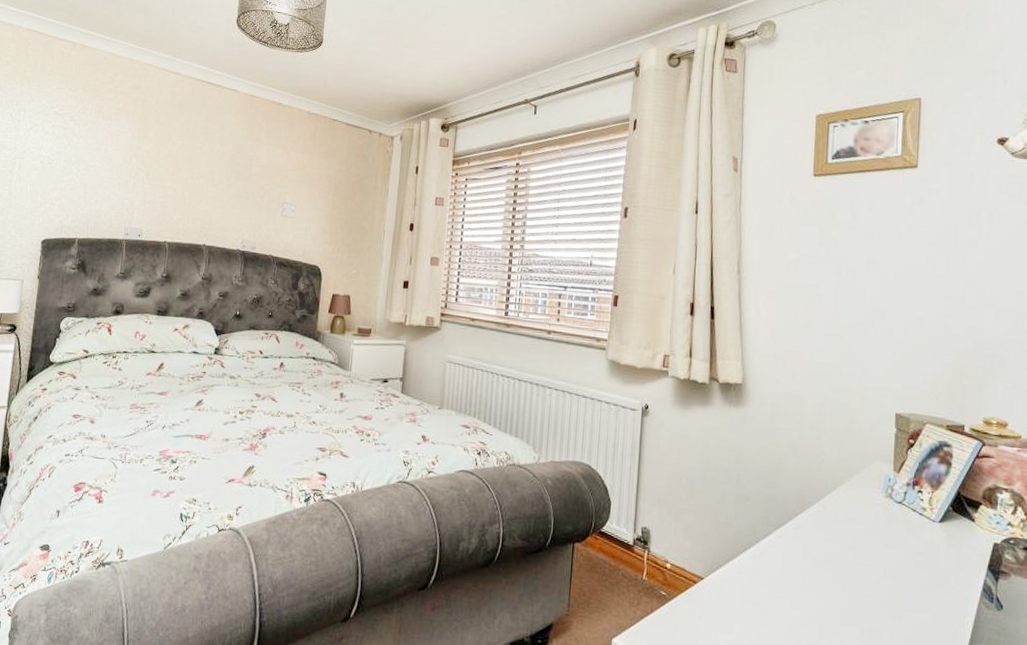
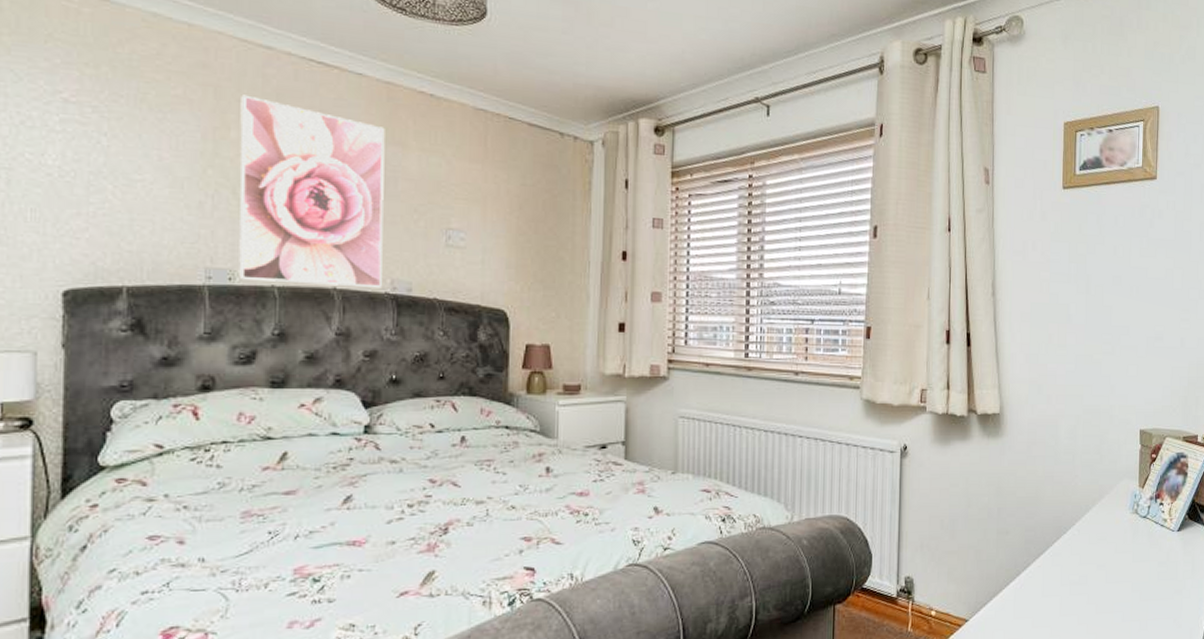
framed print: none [145,106,247,246] -> present [239,94,385,289]

